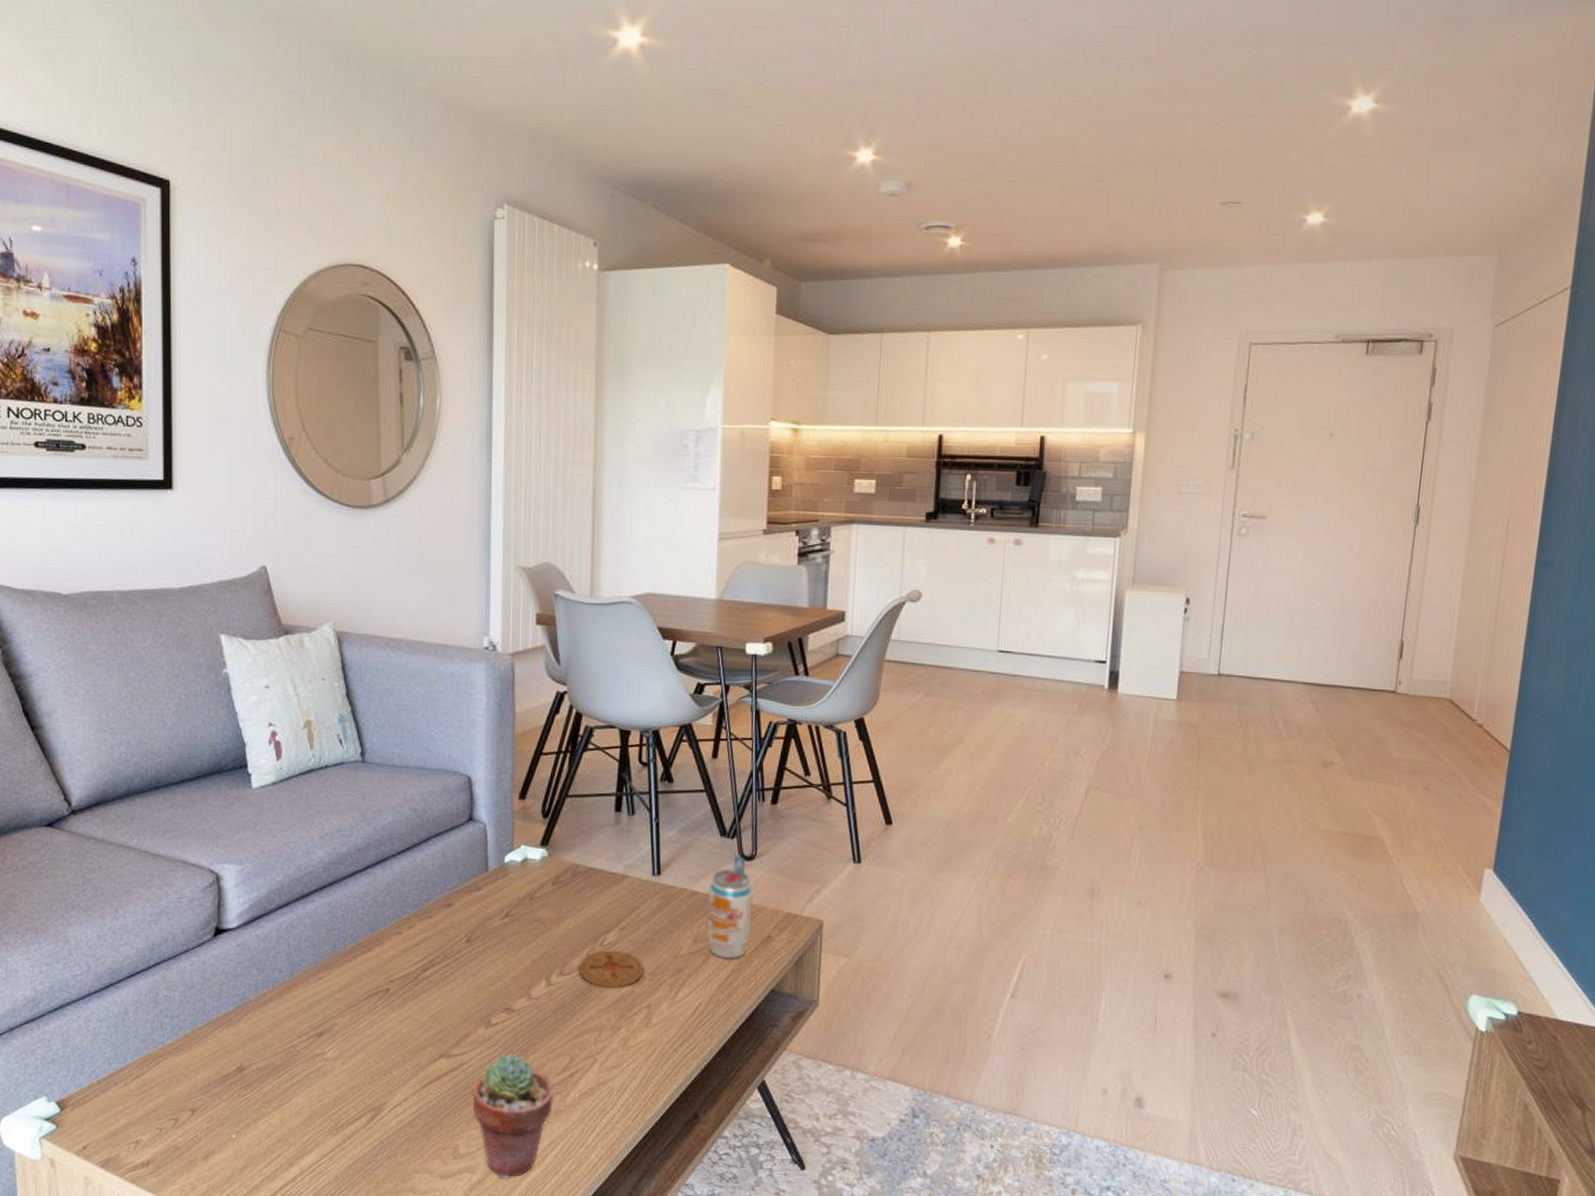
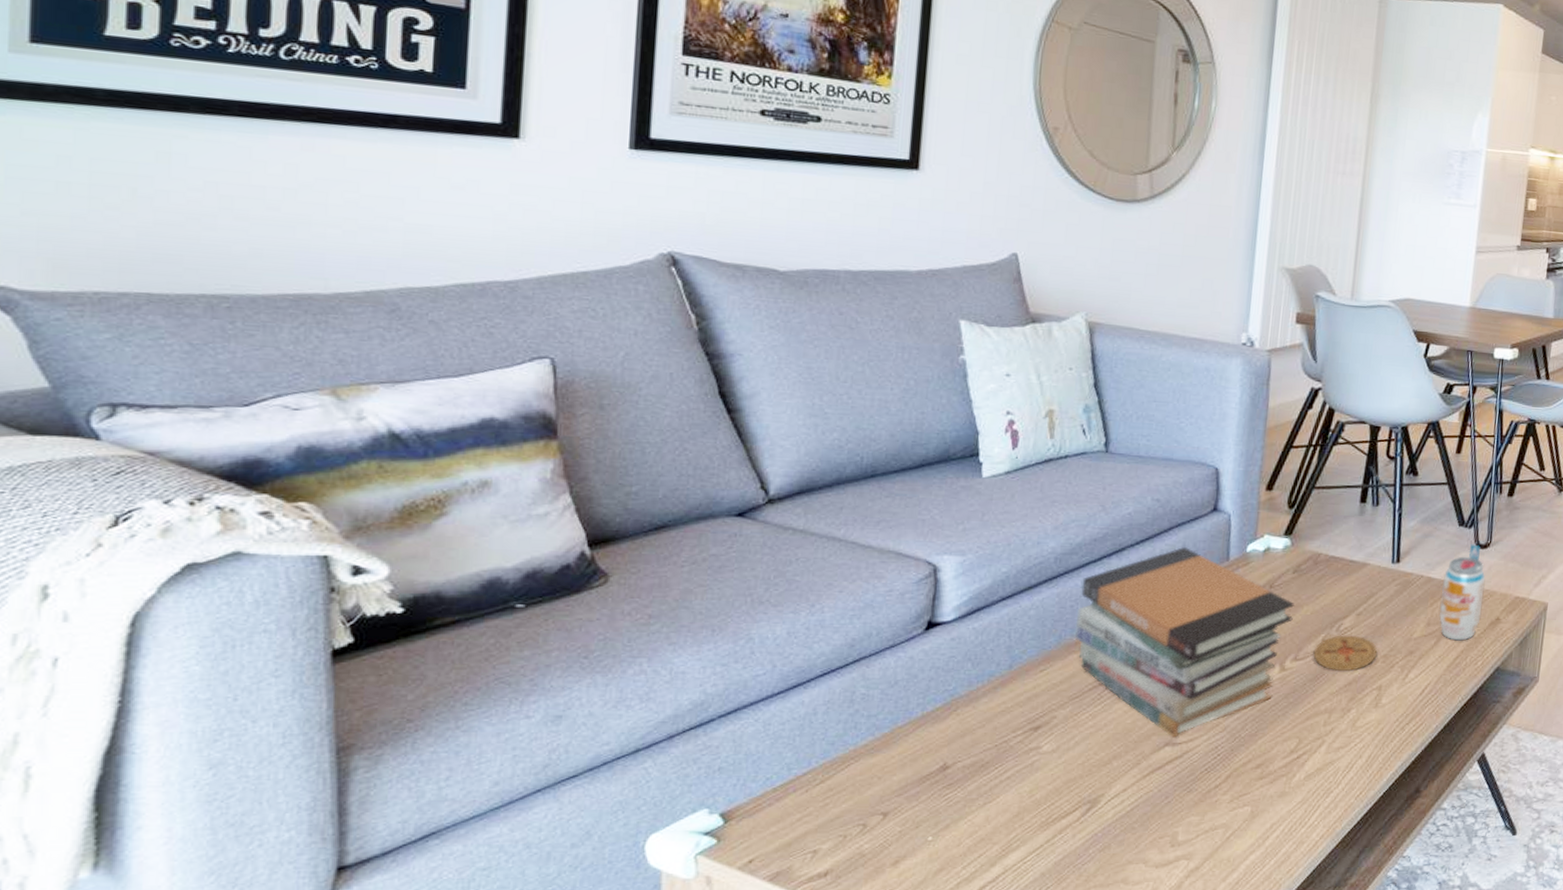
book stack: none [347,857,556,1050] -> present [1074,547,1294,738]
potted succulent: present [472,1053,553,1179] -> none [1194,738,1280,863]

